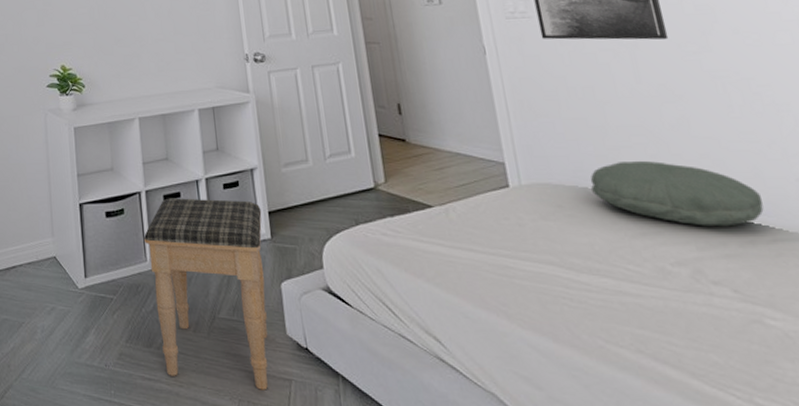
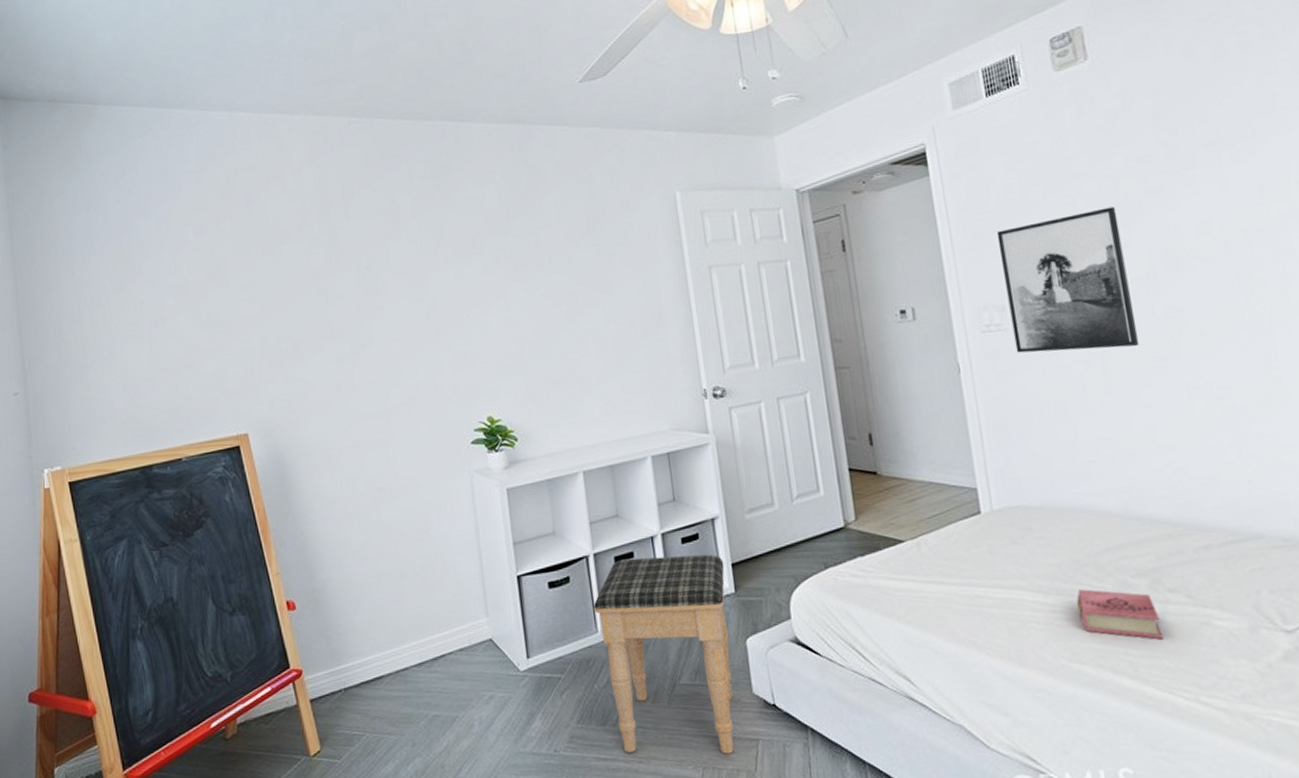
pillow: present [590,160,764,227] -> none [1059,474,1218,536]
book: none [612,271,709,332] -> present [1076,589,1163,640]

